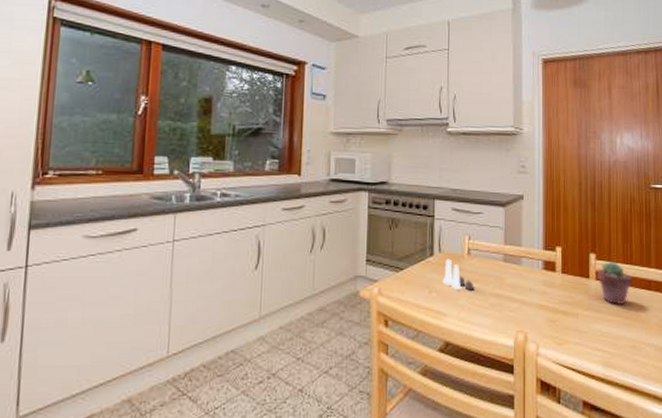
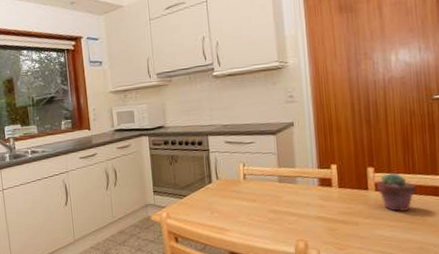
salt and pepper shaker set: present [442,259,475,291] -> none [222,184,253,209]

